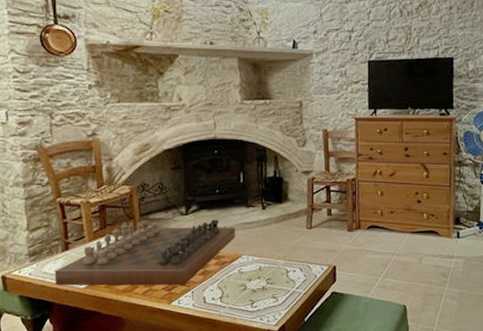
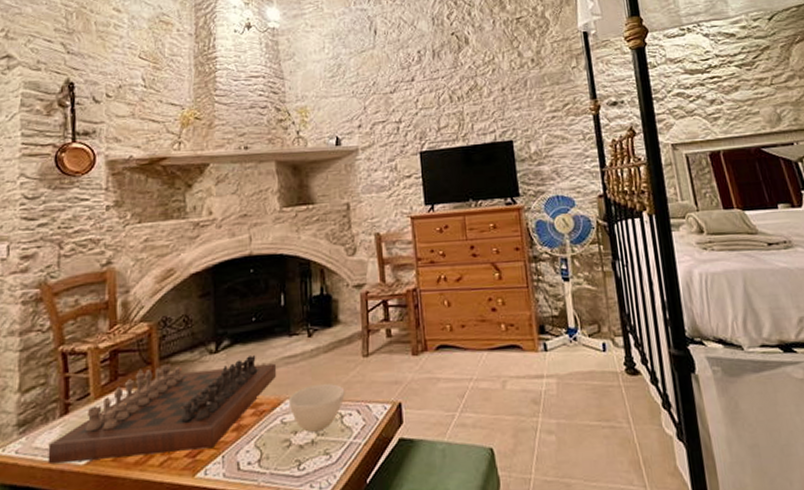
bowl: none [245,246,291,281] -> present [288,383,345,432]

